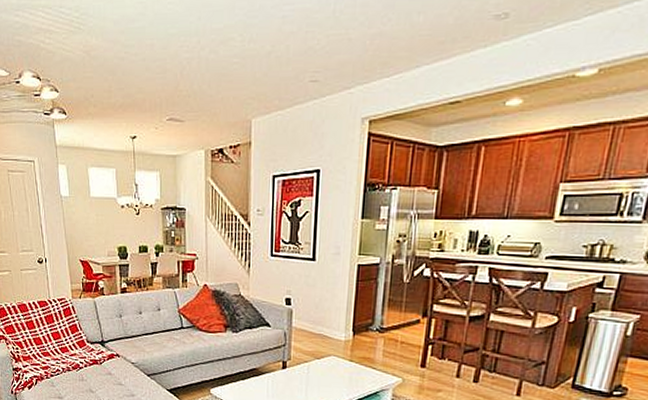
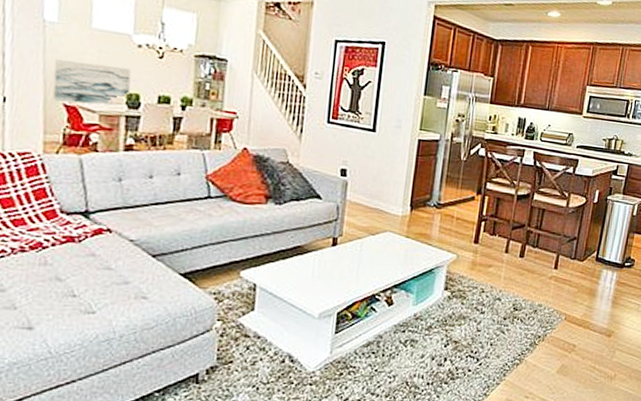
wall art: none [70,225,120,258] -> present [53,59,132,105]

